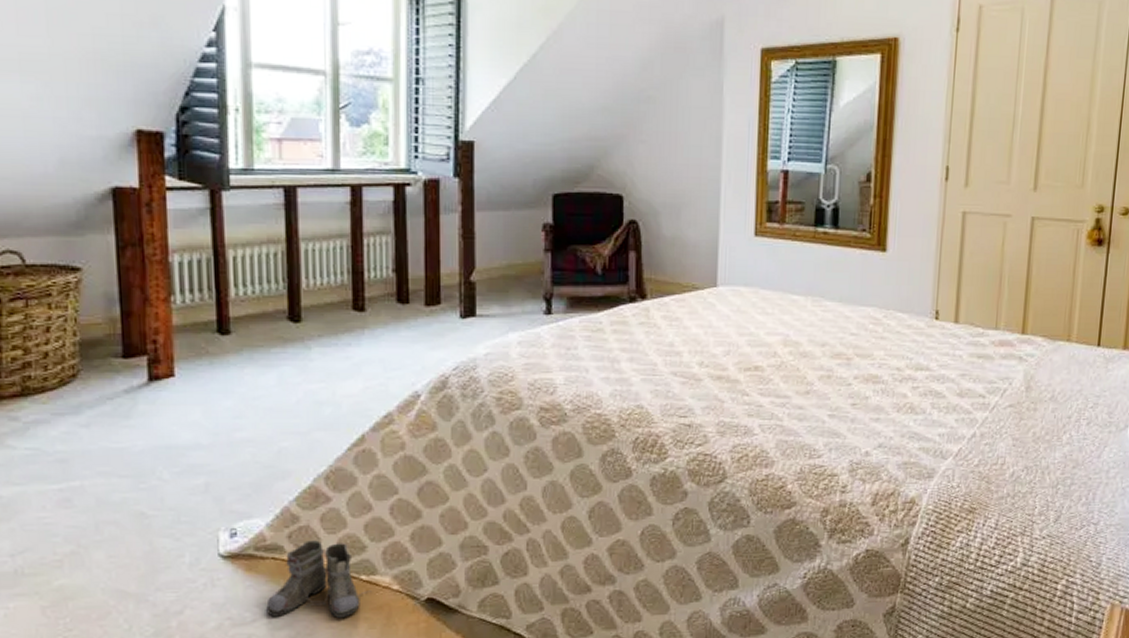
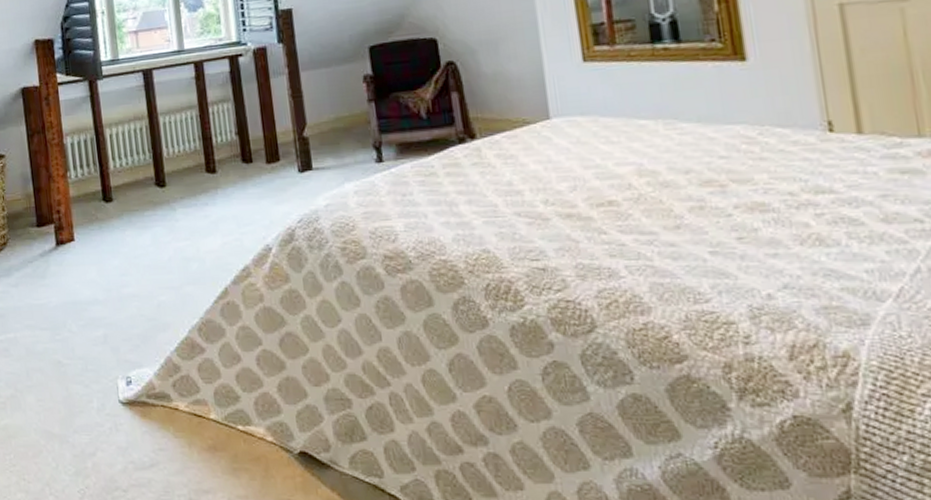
boots: present [266,540,371,619] -> none [160,390,248,468]

